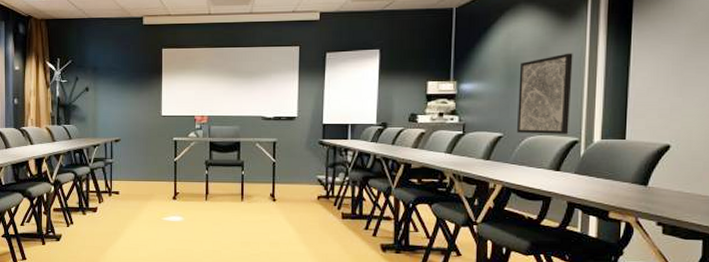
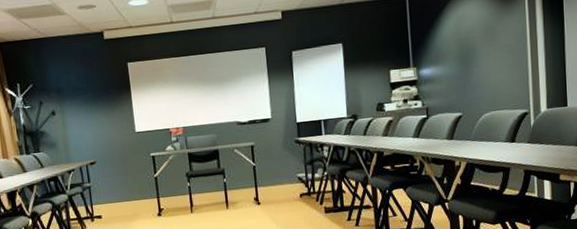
wall art: present [517,53,573,134] -> none [471,30,519,111]

